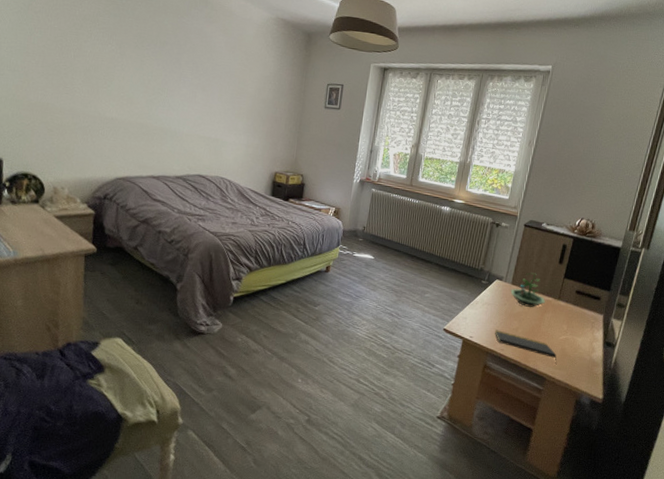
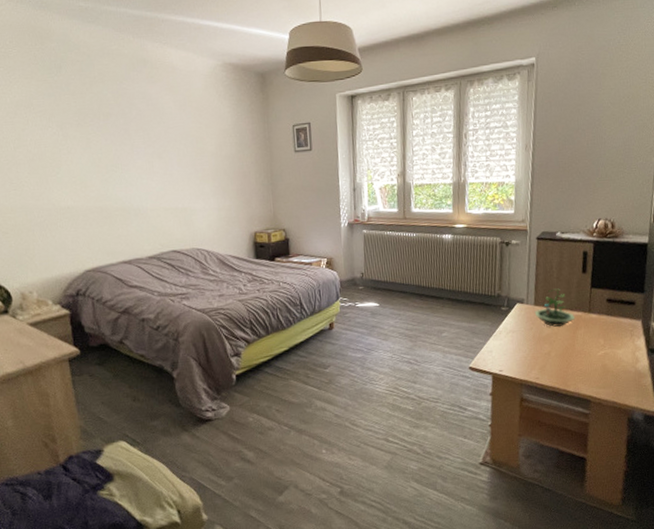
notepad: present [495,330,557,364] -> none [526,357,599,383]

